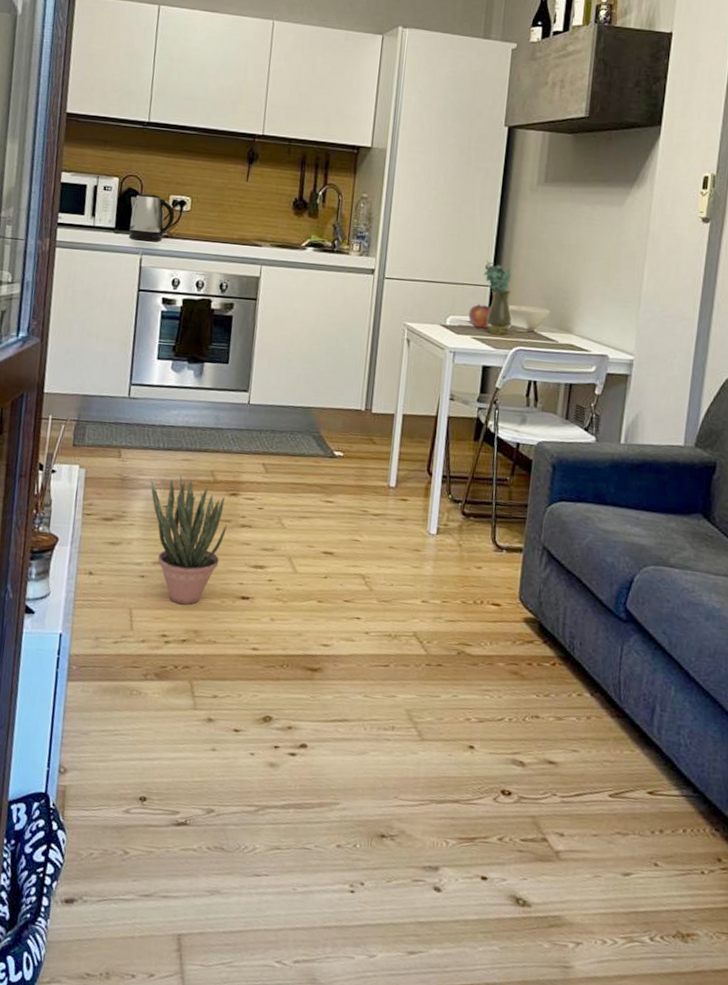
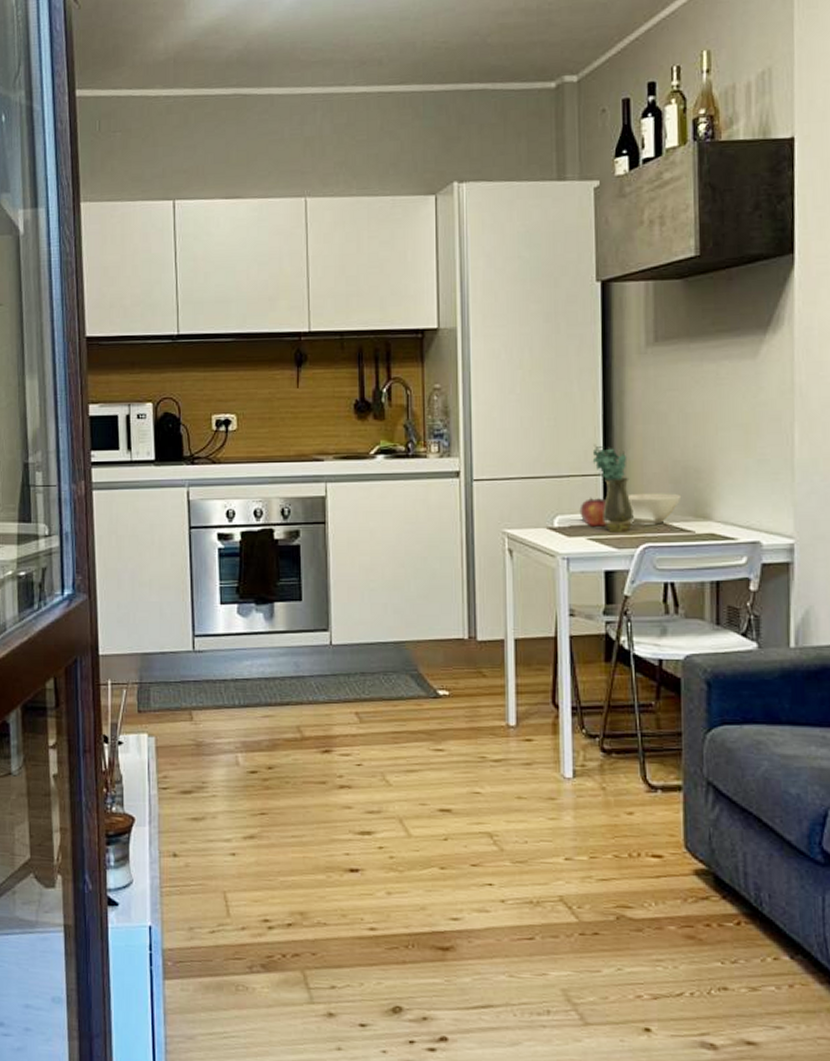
kettle: present [128,193,175,243] -> none [169,416,219,471]
potted plant: present [150,474,227,605] -> none [230,734,323,884]

